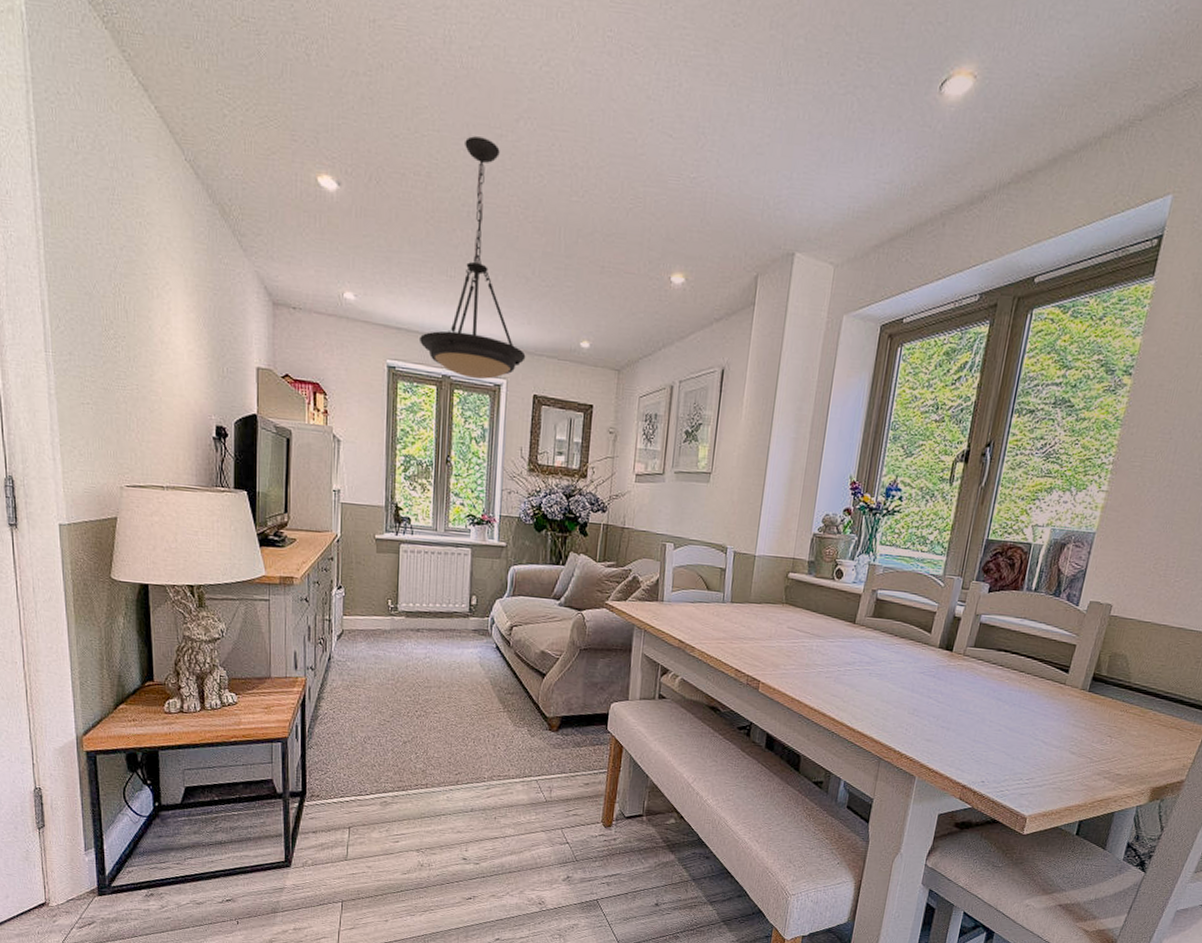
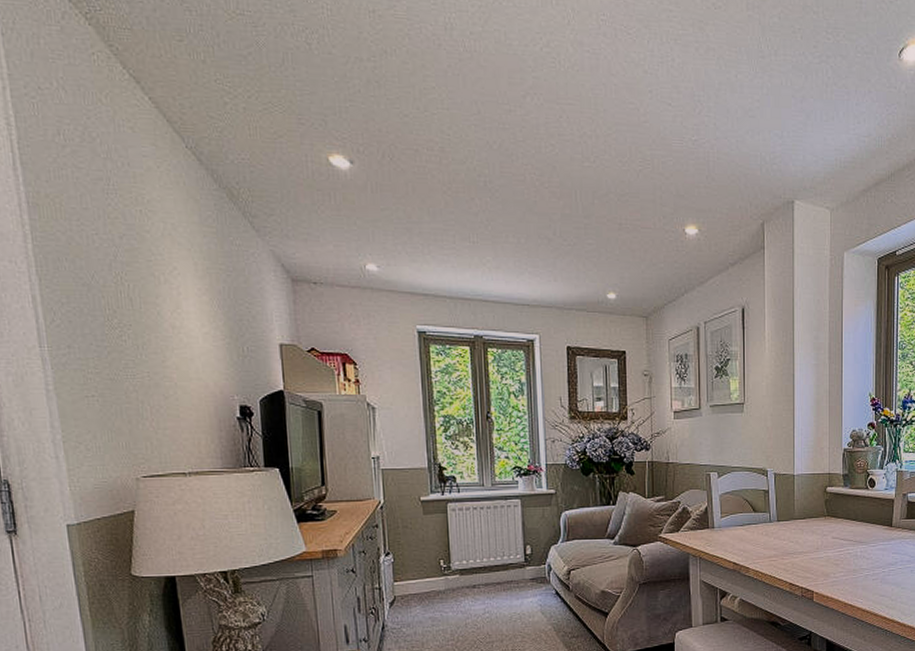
light fixture: present [418,136,526,380] -> none [447,112,556,337]

